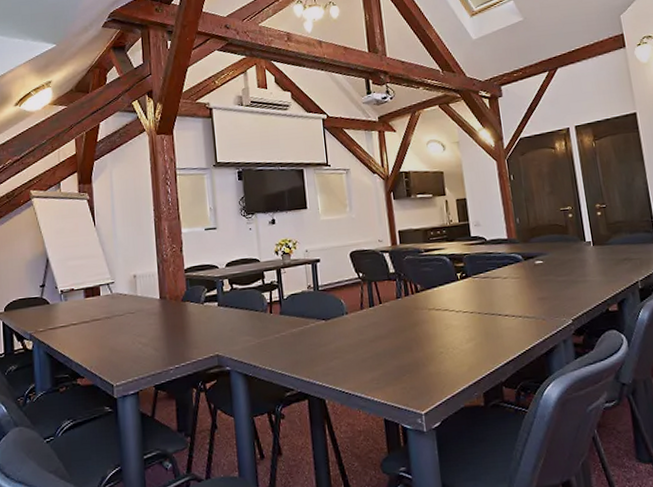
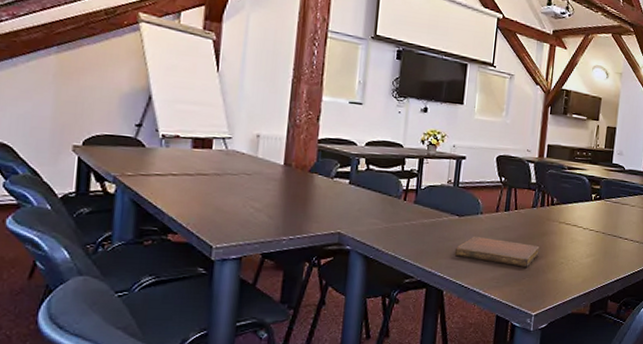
notebook: none [328,337,415,364] -> present [454,237,540,267]

